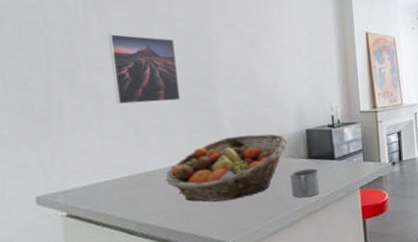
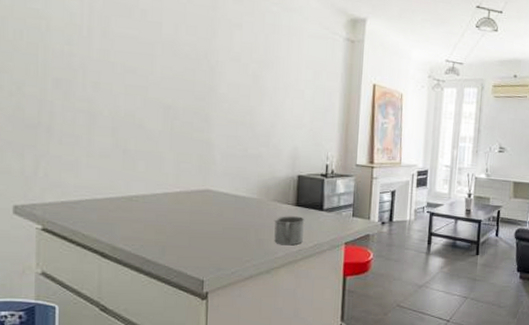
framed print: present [107,34,181,104] -> none [108,50,177,127]
fruit basket: present [165,133,288,202] -> none [147,172,277,238]

